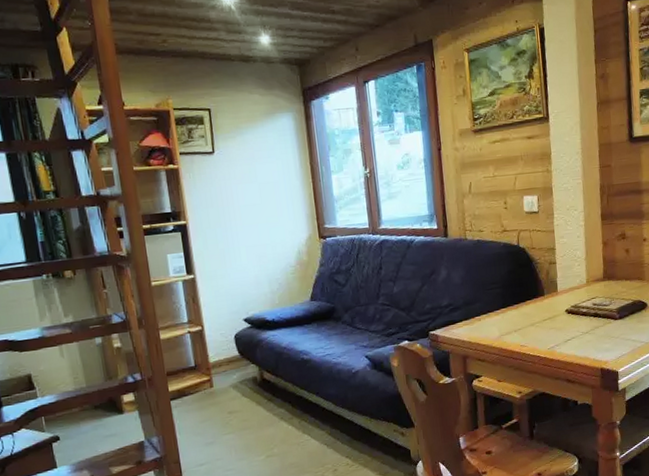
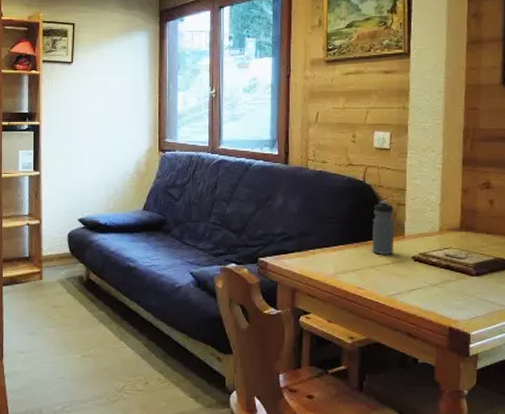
water bottle: none [529,261,550,313] -> present [371,201,395,255]

